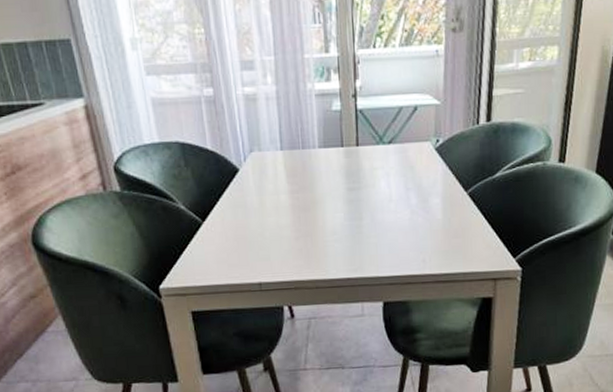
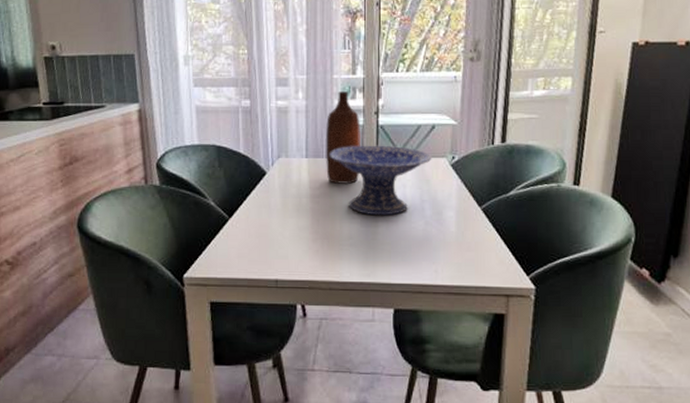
bottle: none [300,73,340,177] -> present [326,91,360,184]
decorative bowl: none [305,131,415,208] -> present [329,145,432,216]

